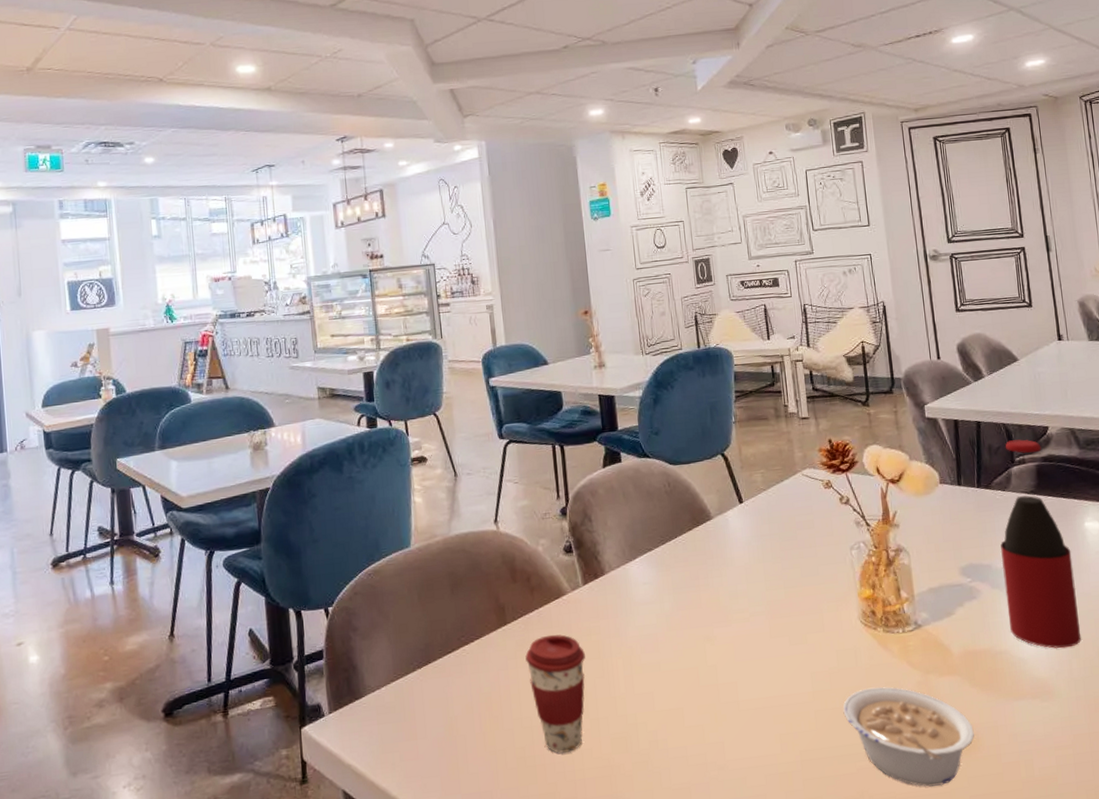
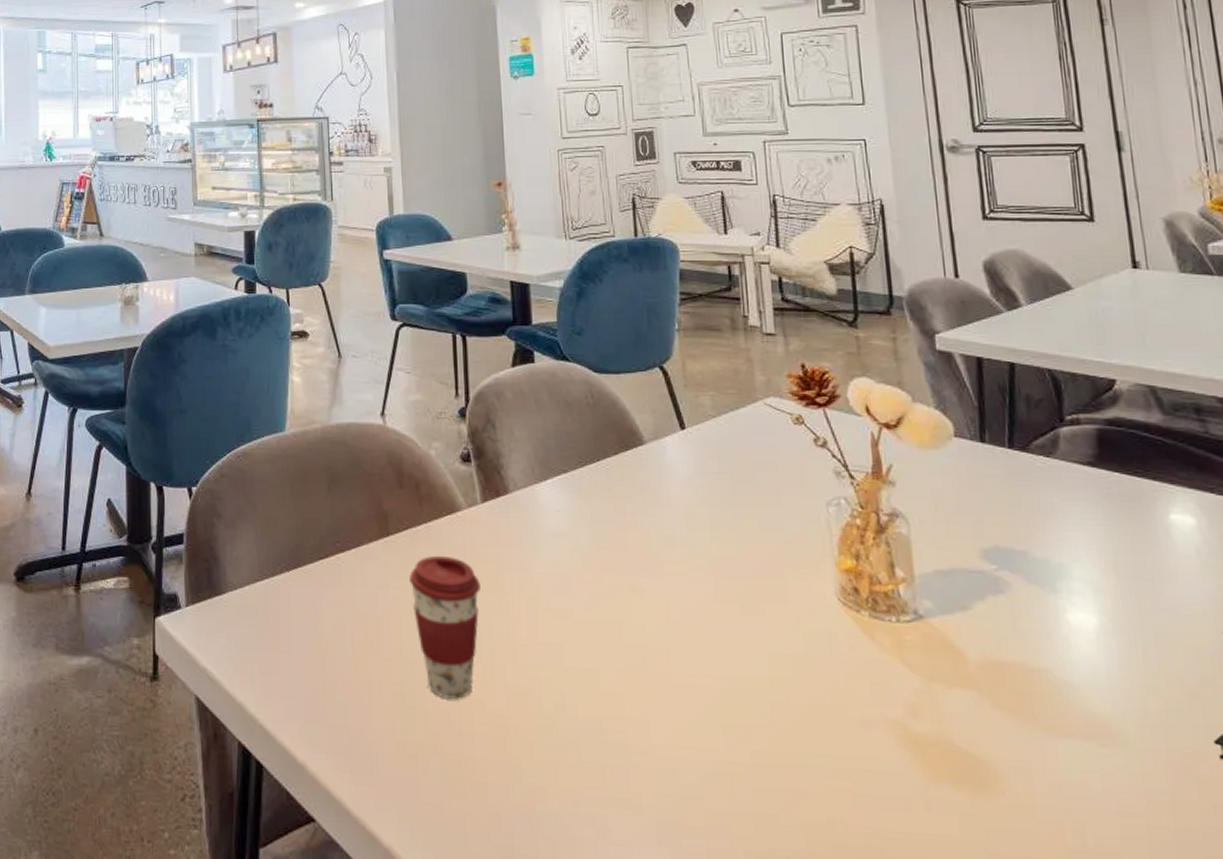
legume: present [843,687,975,787] -> none [810,686,997,832]
bottle: present [1000,439,1082,649] -> none [1040,392,1162,680]

